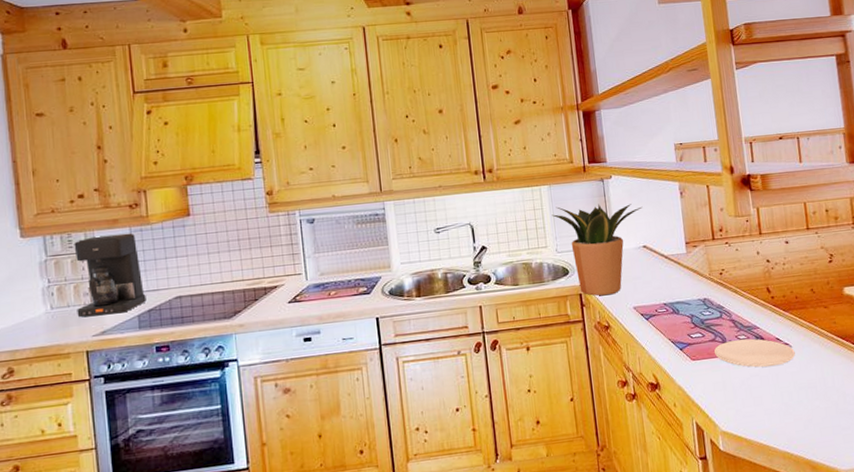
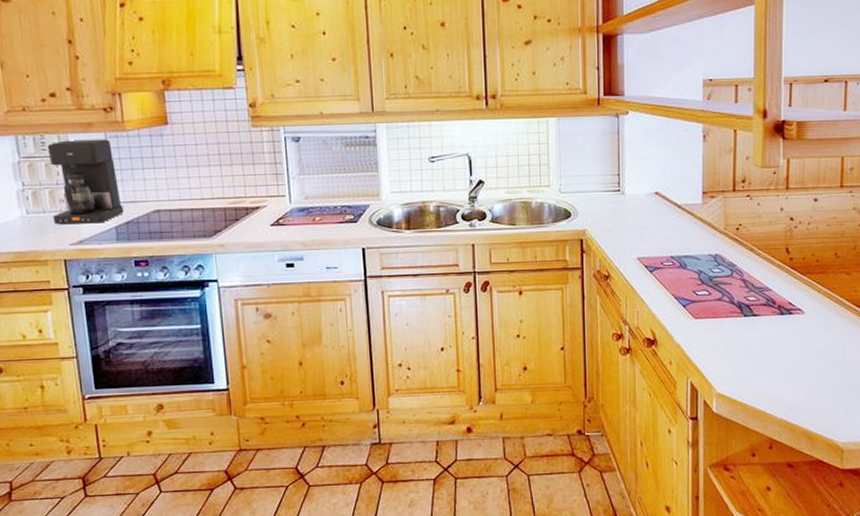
potted plant: present [552,203,643,296] -> none [558,142,660,244]
plate: present [713,338,795,368] -> none [719,301,807,332]

